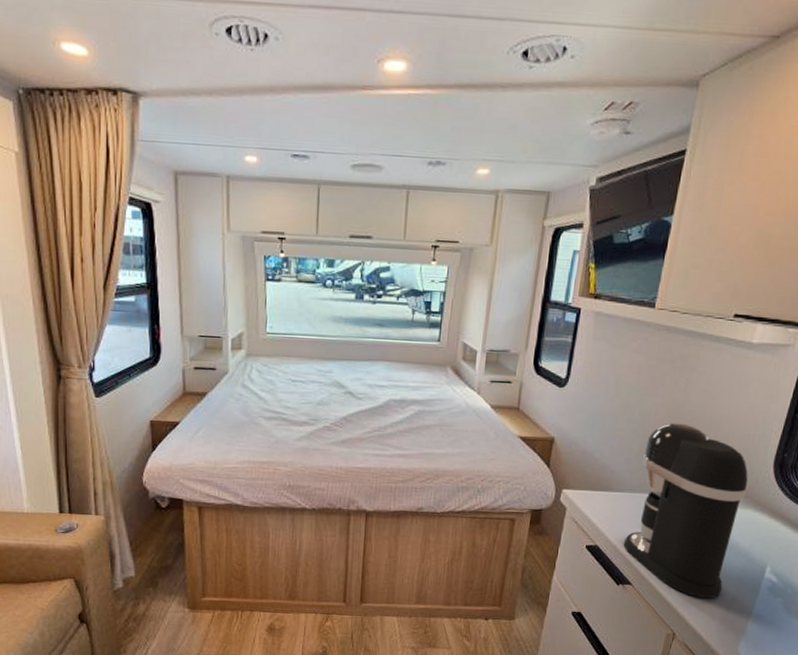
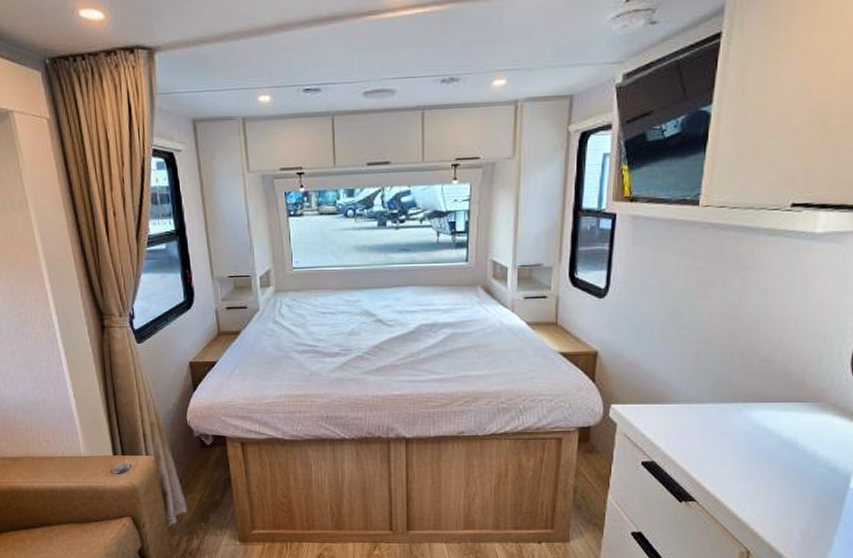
coffee maker: present [623,423,748,599] -> none [683,326,822,513]

